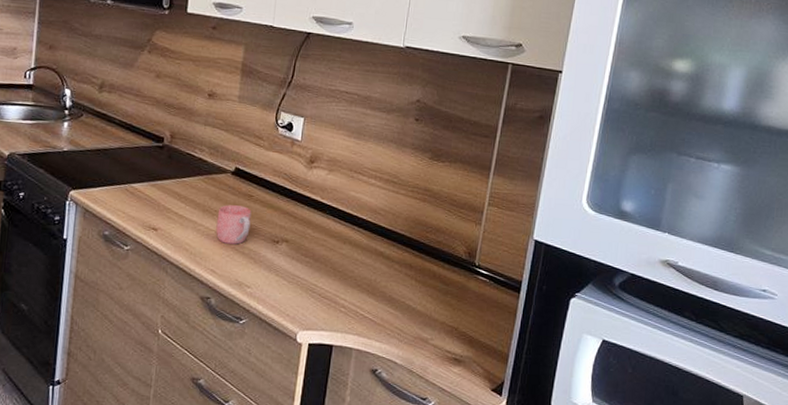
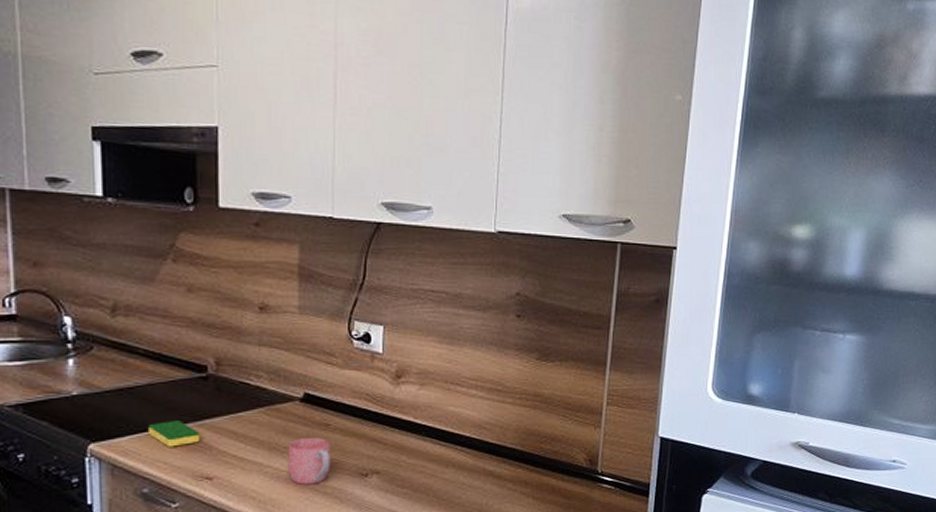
dish sponge: none [115,179,152,201] -> present [149,421,200,447]

